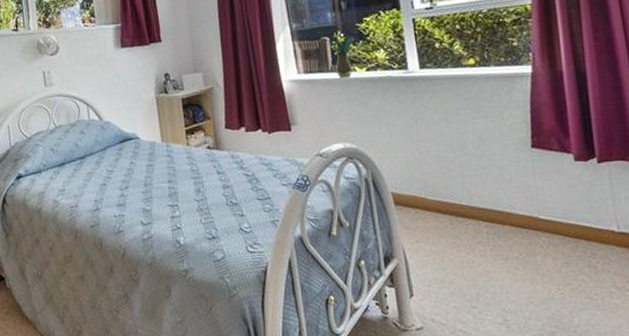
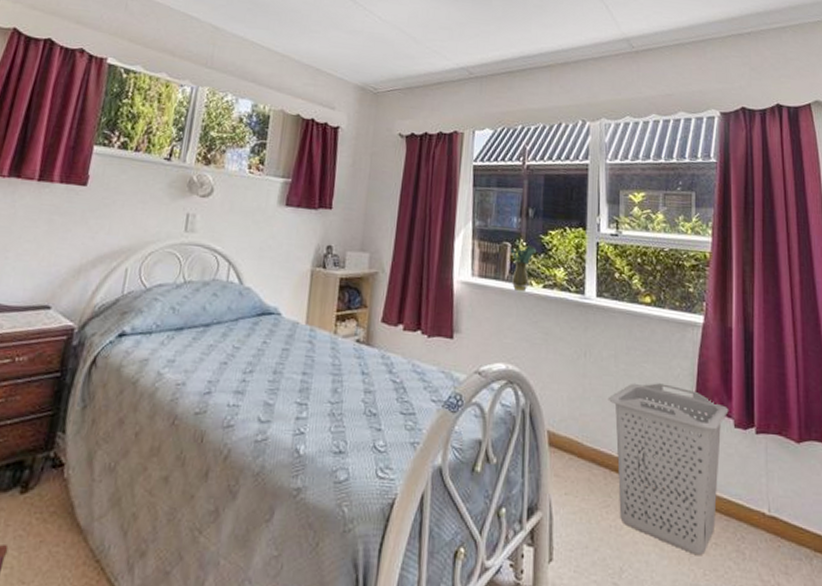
laundry basket: none [444,134,568,274] -> present [607,383,729,555]

